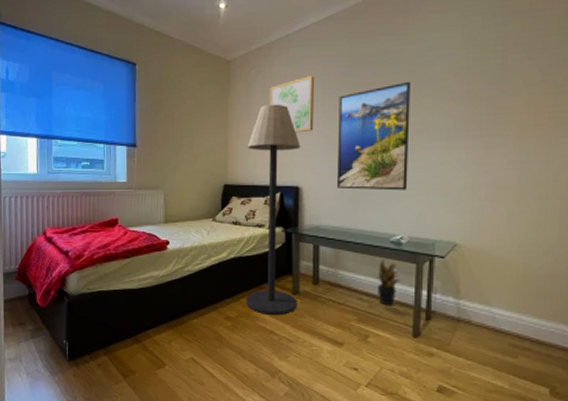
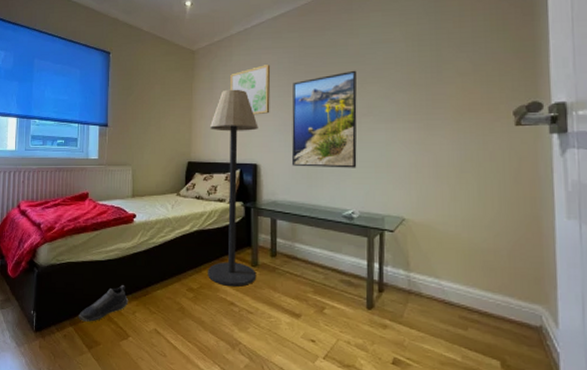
shoe: none [113,314,164,351] -> present [79,285,129,322]
potted plant: present [375,259,401,306] -> none [329,232,354,278]

